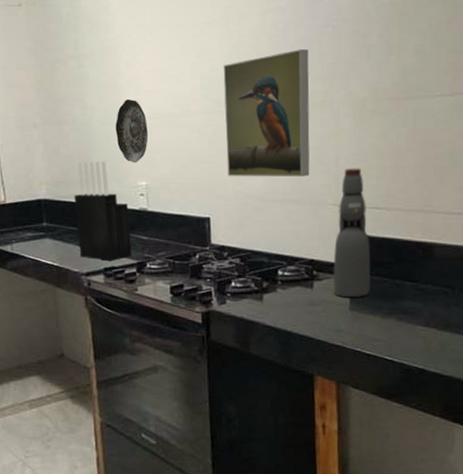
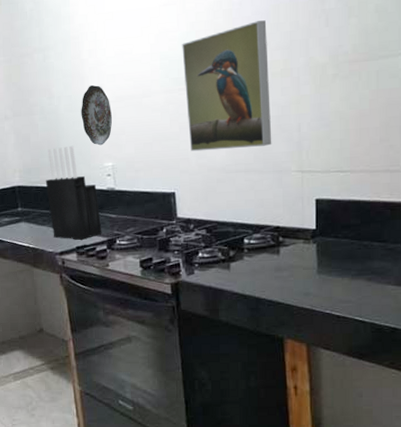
bottle: present [333,168,371,298] -> none [298,133,338,262]

